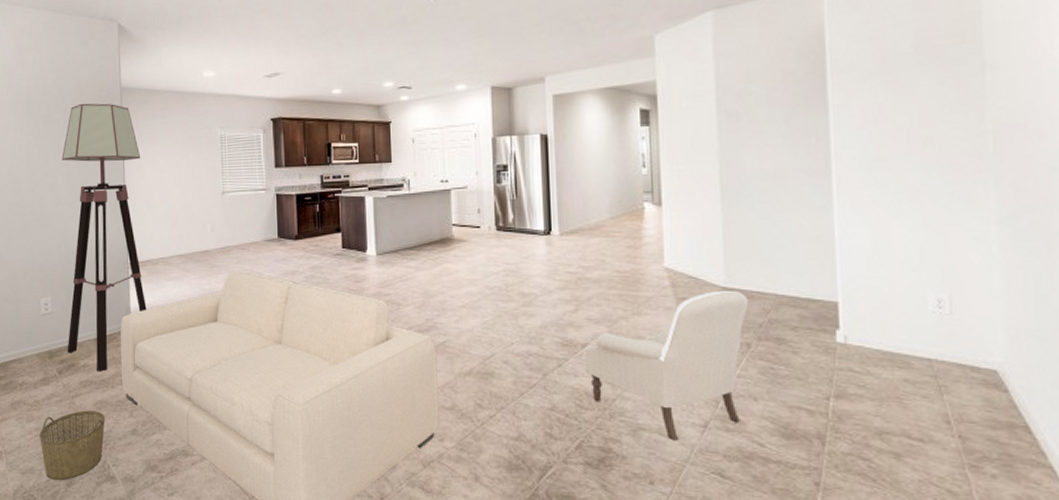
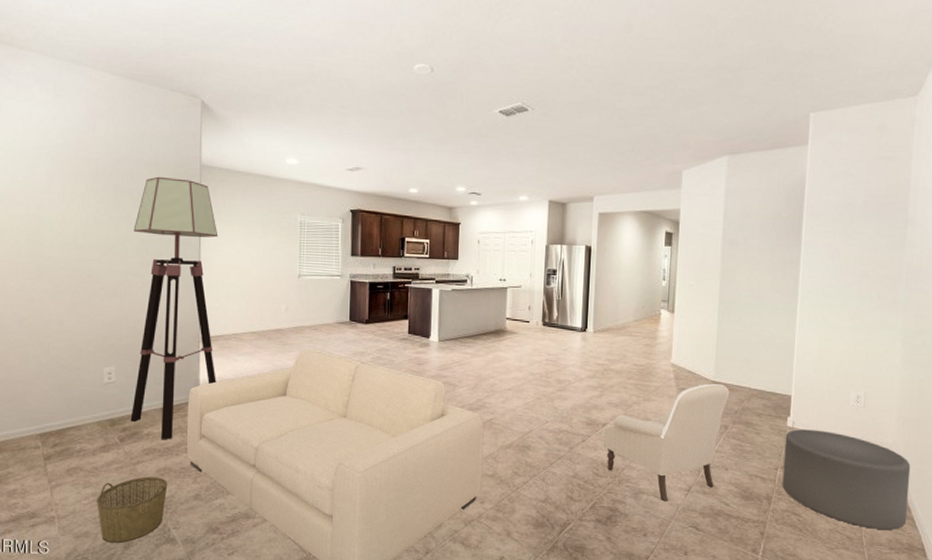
pouf: none [835,345,1042,482] -> present [782,429,911,530]

